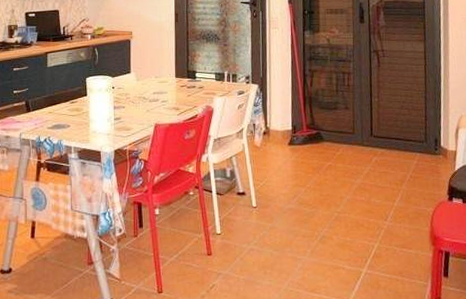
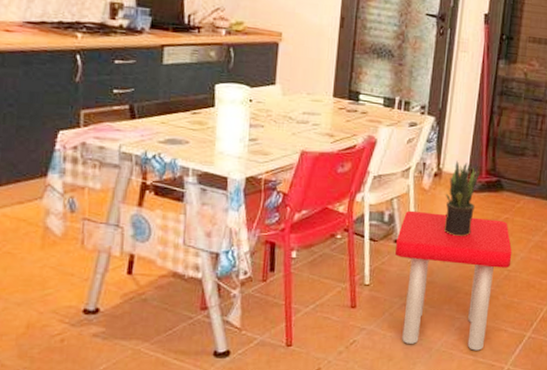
stool: none [238,165,340,289] -> present [394,210,512,351]
potted plant: none [274,118,302,185] -> present [444,160,480,236]

